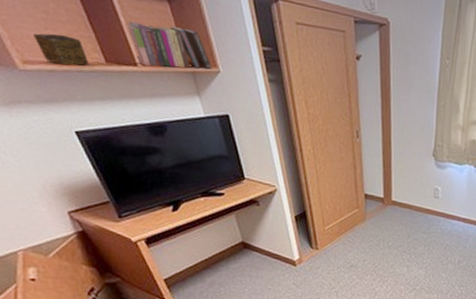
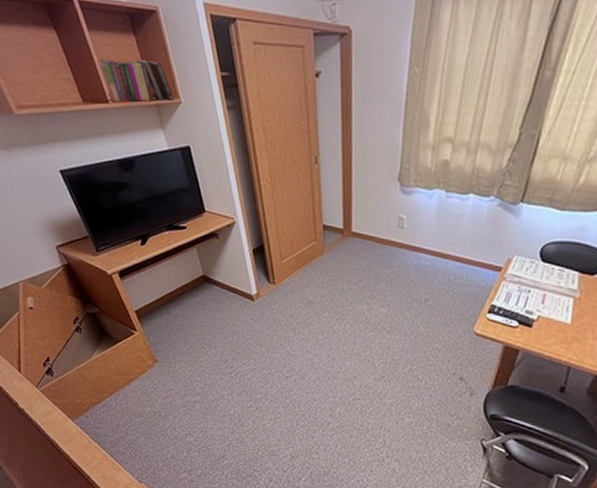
decorative box: present [33,33,89,66] -> none [25,77,69,108]

